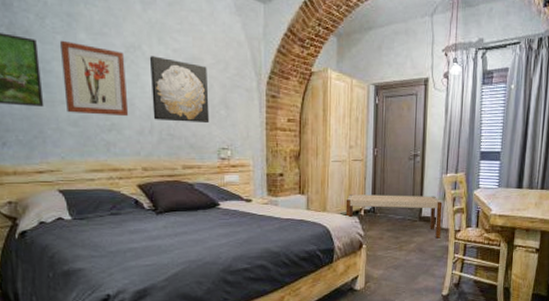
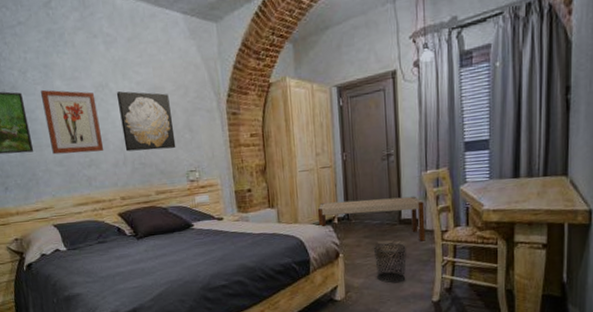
waste bin: none [394,238,424,276] -> present [373,242,407,284]

